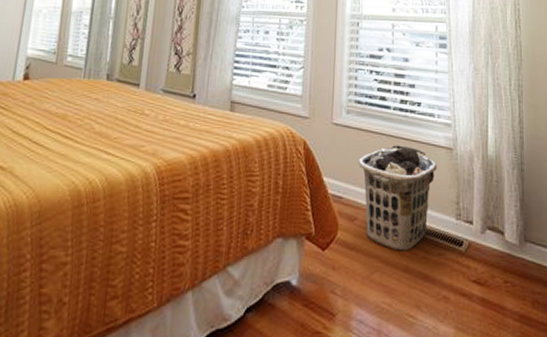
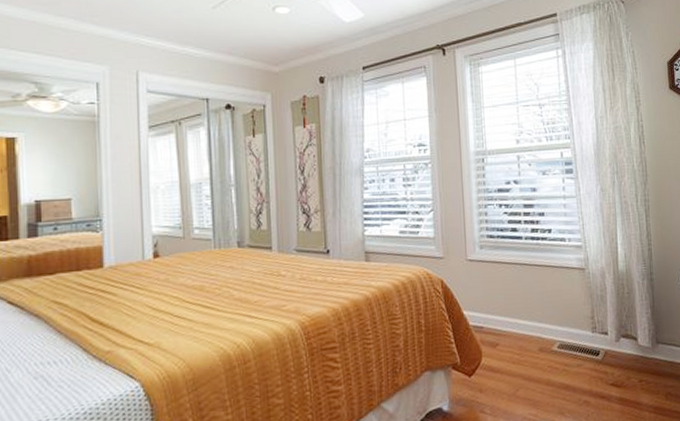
clothes hamper: present [358,145,437,251] -> none [496,271,571,368]

